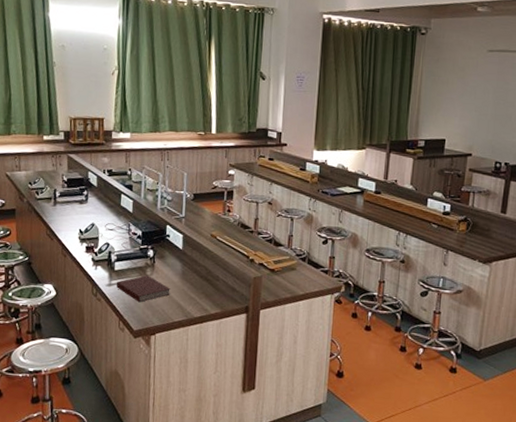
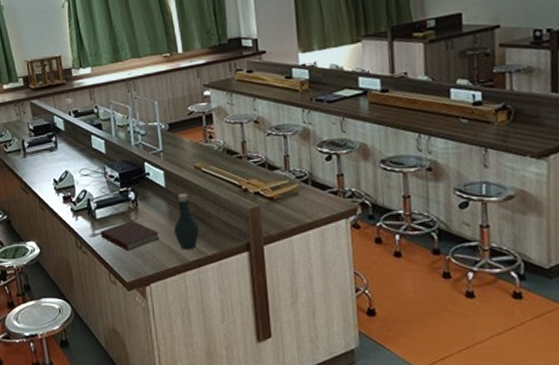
bottle: none [184,256,207,307] -> present [173,193,199,250]

